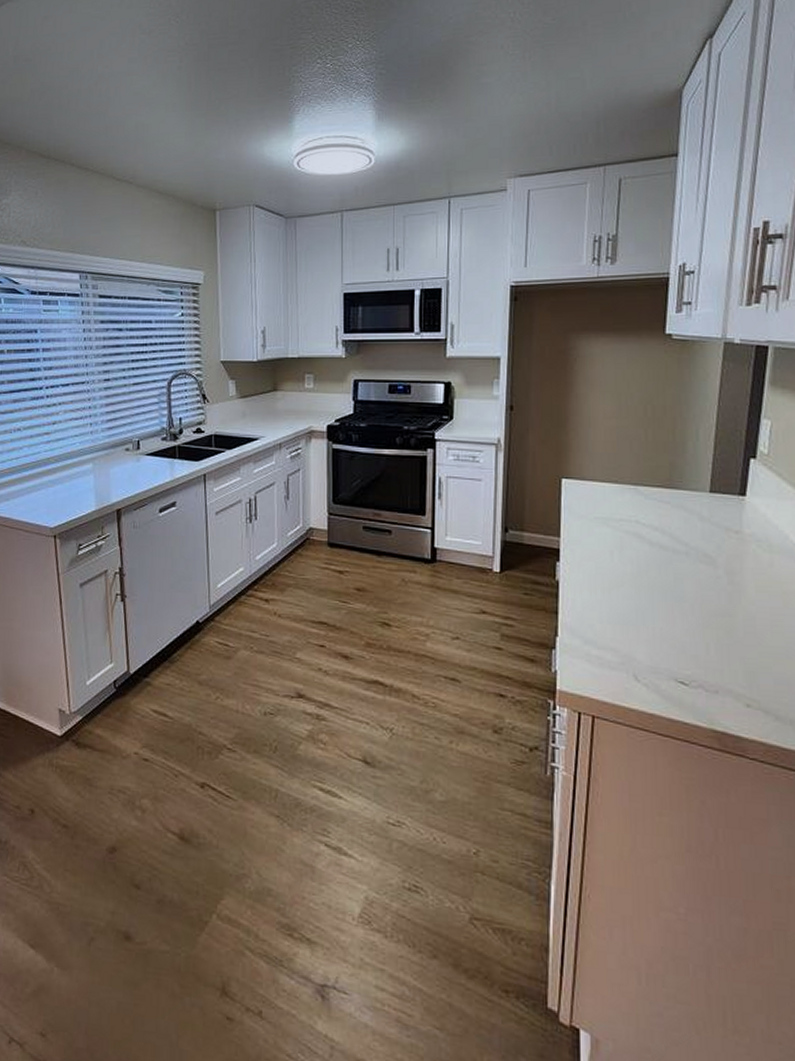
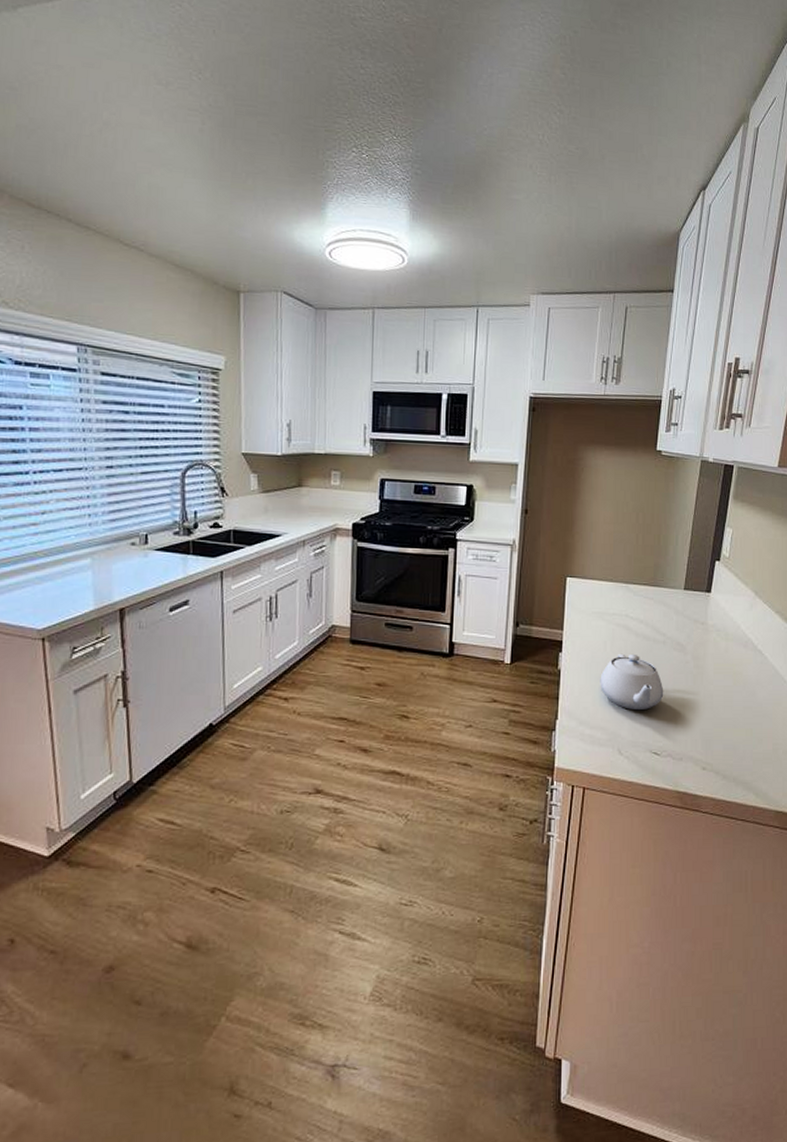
teapot: none [607,565,690,632] -> present [600,653,664,711]

